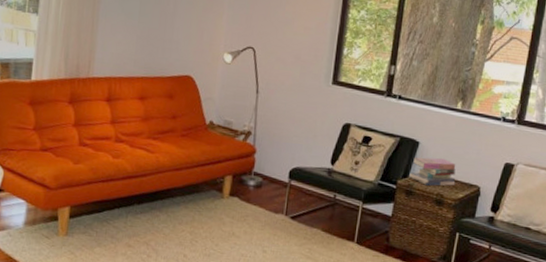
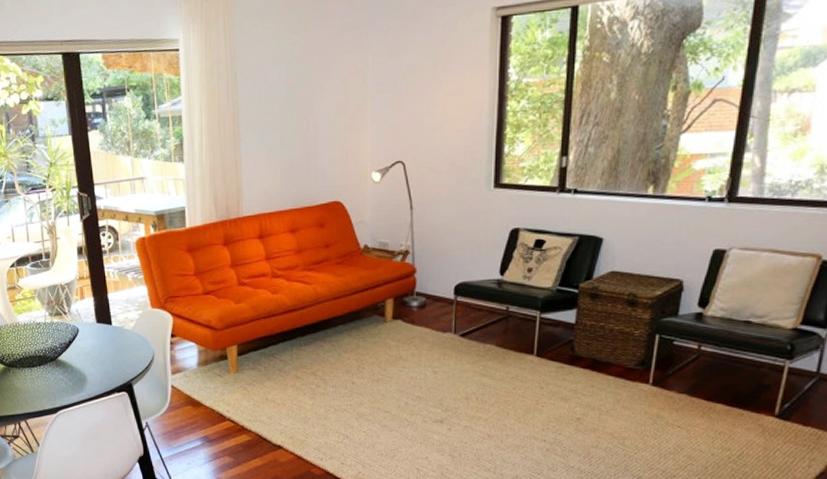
books: present [409,157,456,186] -> none [593,254,651,286]

